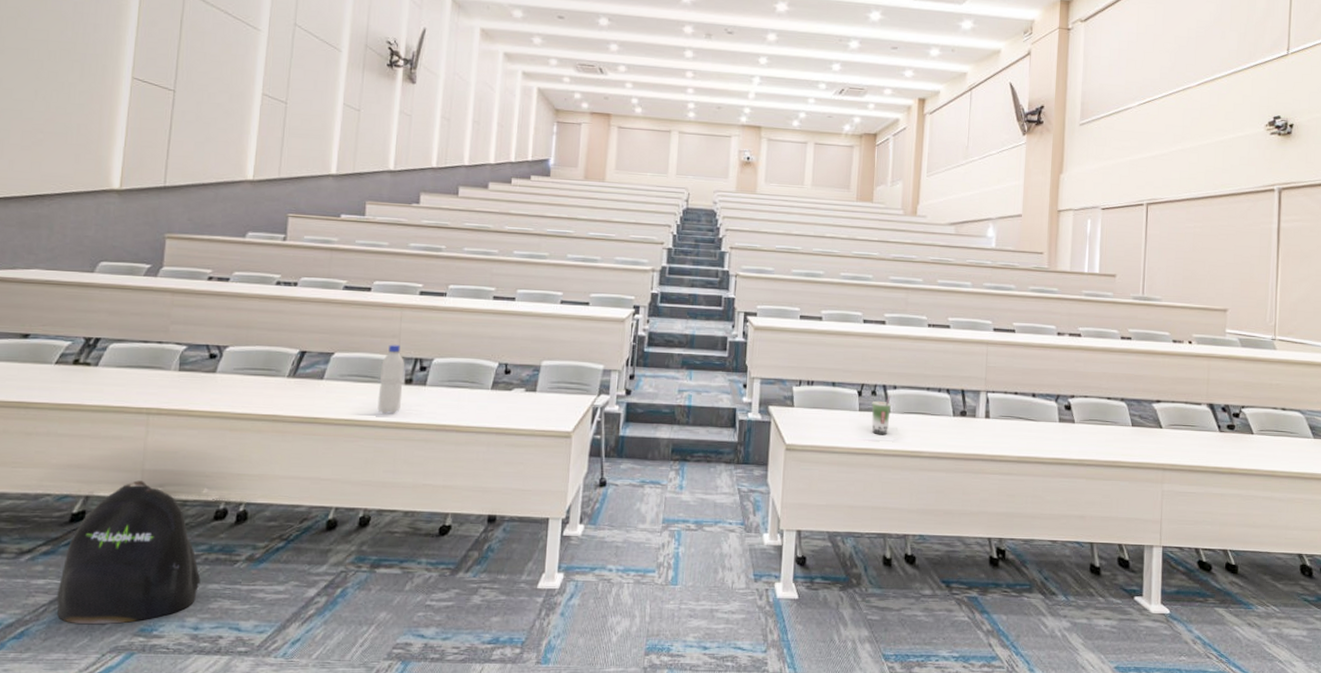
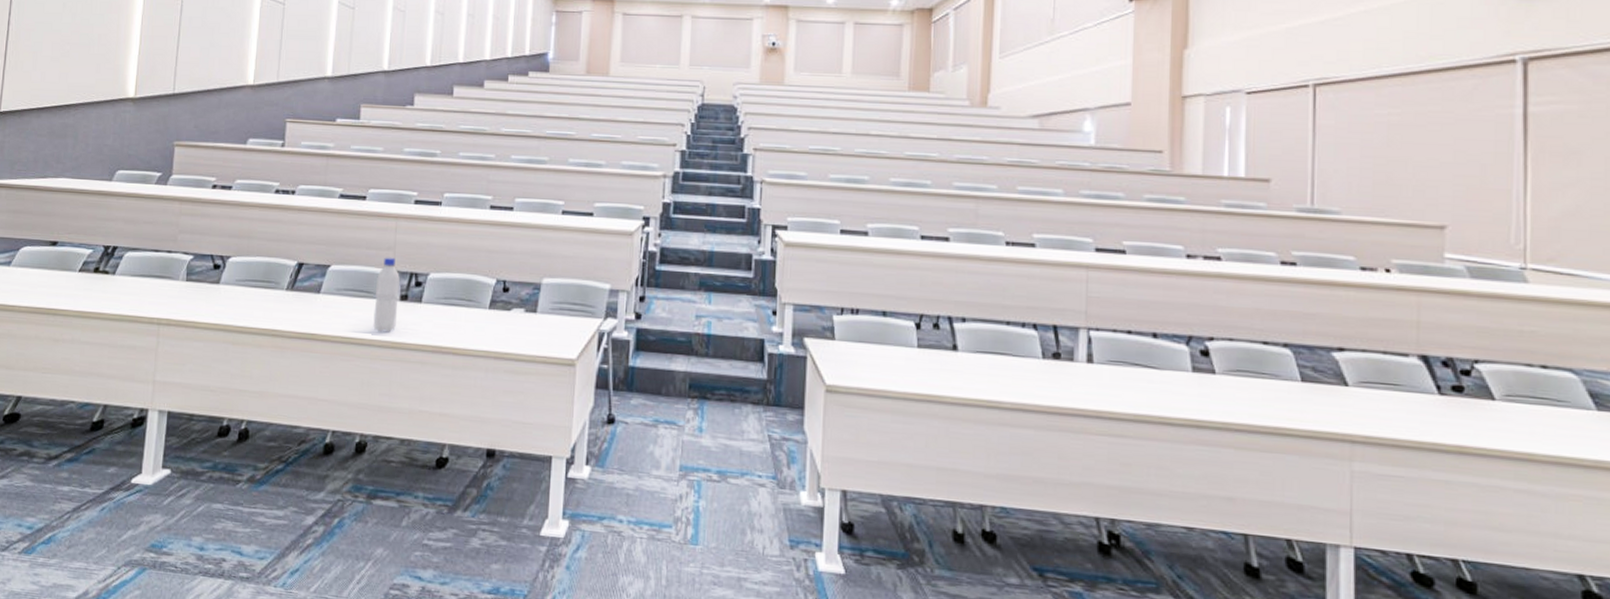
backpack: present [56,480,201,625] -> none [79,392,206,537]
beverage cup: present [871,395,892,436] -> none [933,329,960,379]

